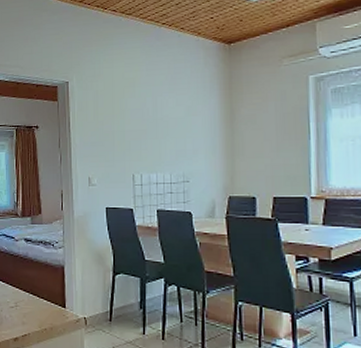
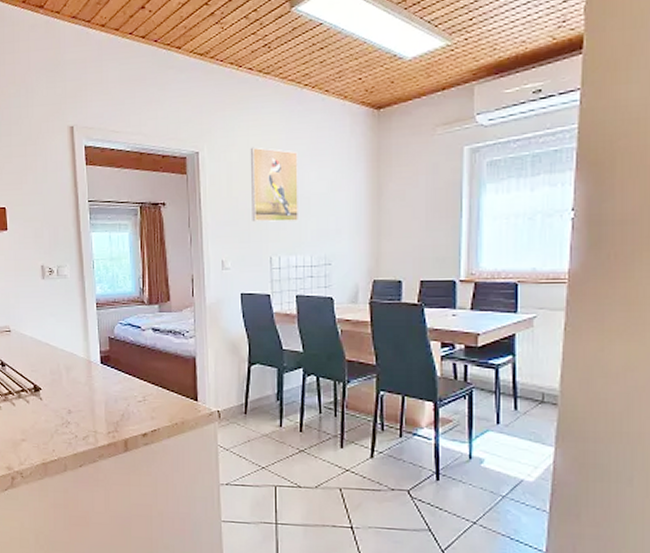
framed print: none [114,77,158,143] -> present [250,147,298,222]

